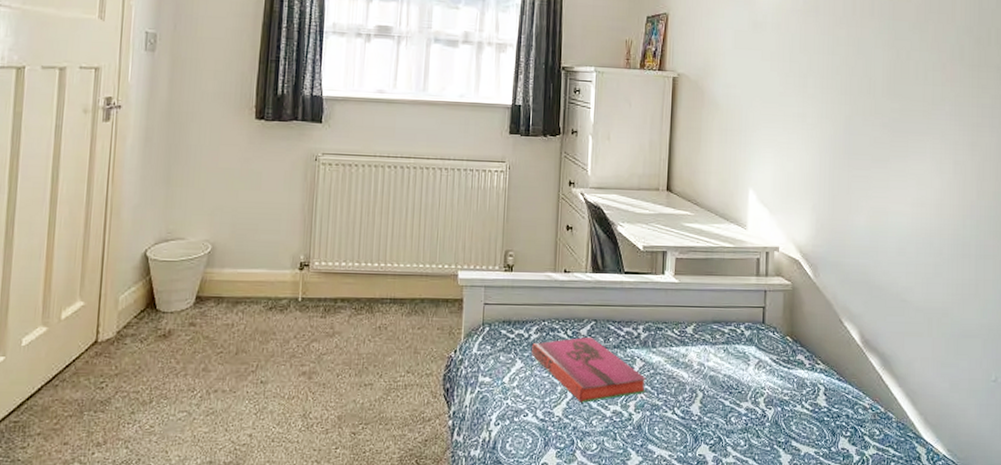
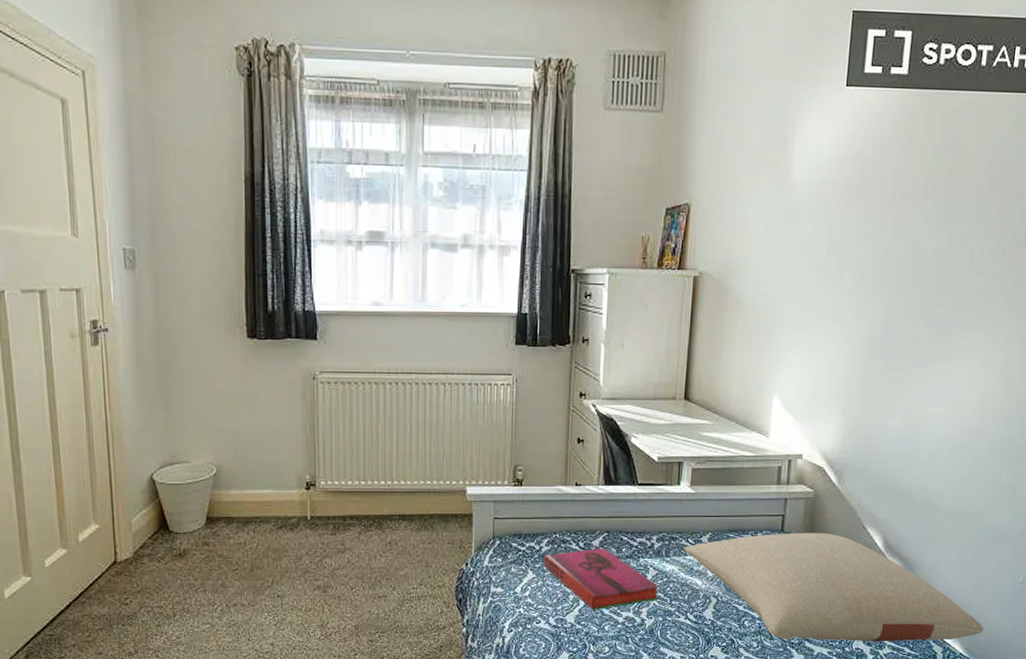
pillow: none [670,325,964,442] -> present [684,532,984,642]

